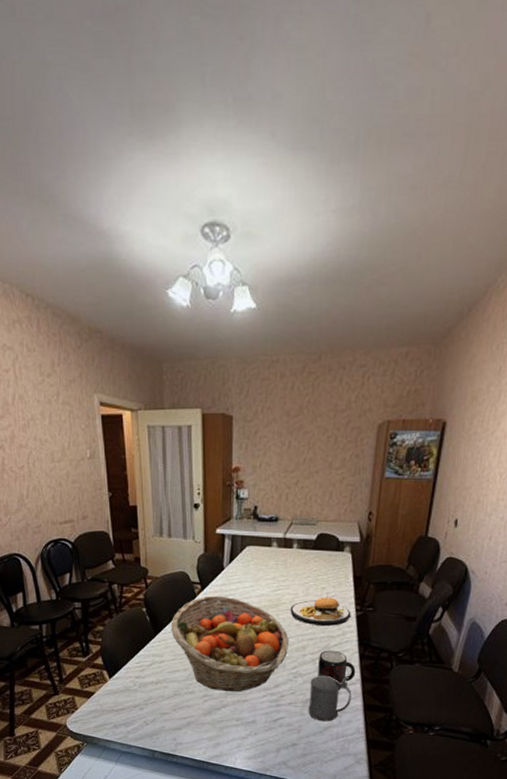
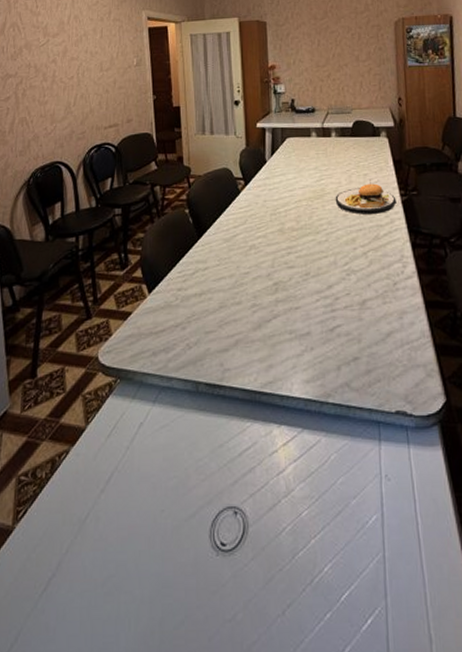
fruit basket: present [170,595,289,692] -> none [214,190,338,299]
beer stein: present [308,675,352,722] -> none [364,269,410,326]
mug: present [318,650,356,690] -> none [370,240,411,286]

